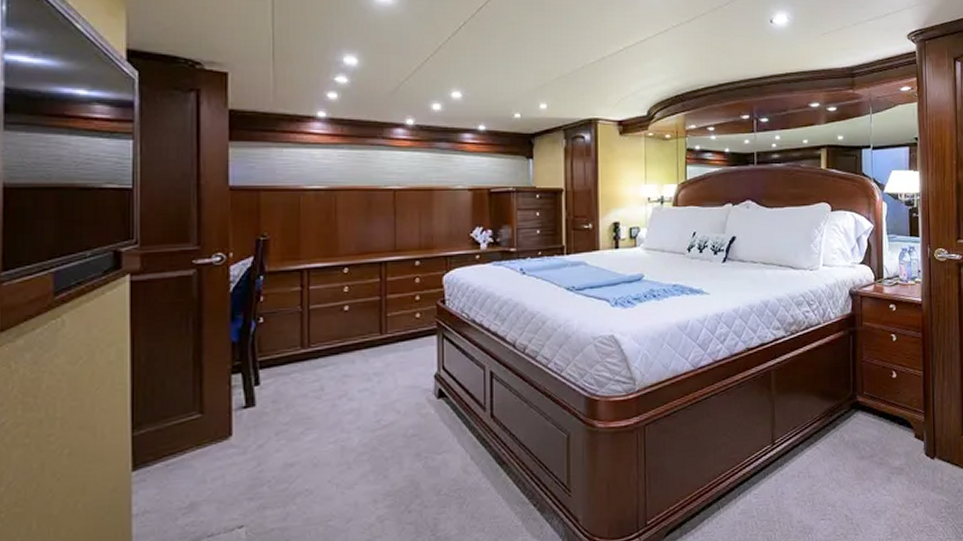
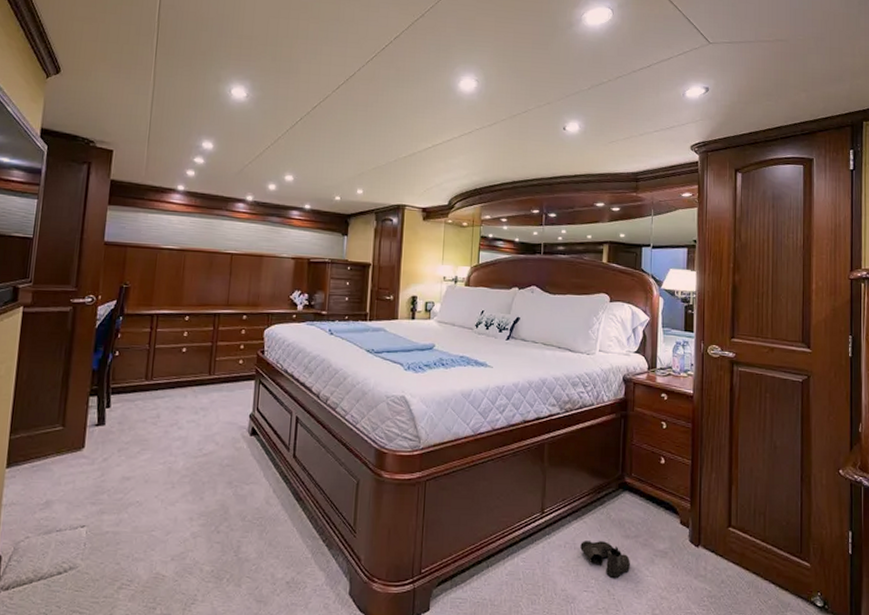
boots: none [815,465,867,502] -> present [580,541,630,578]

